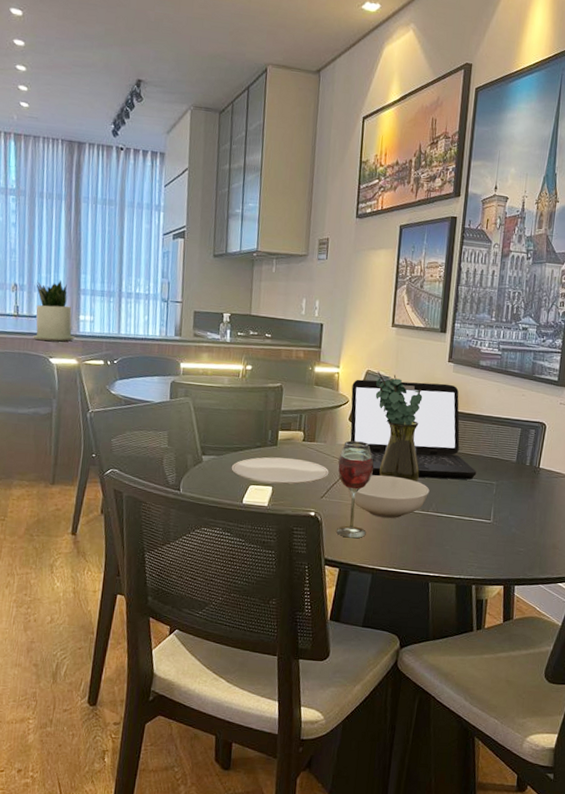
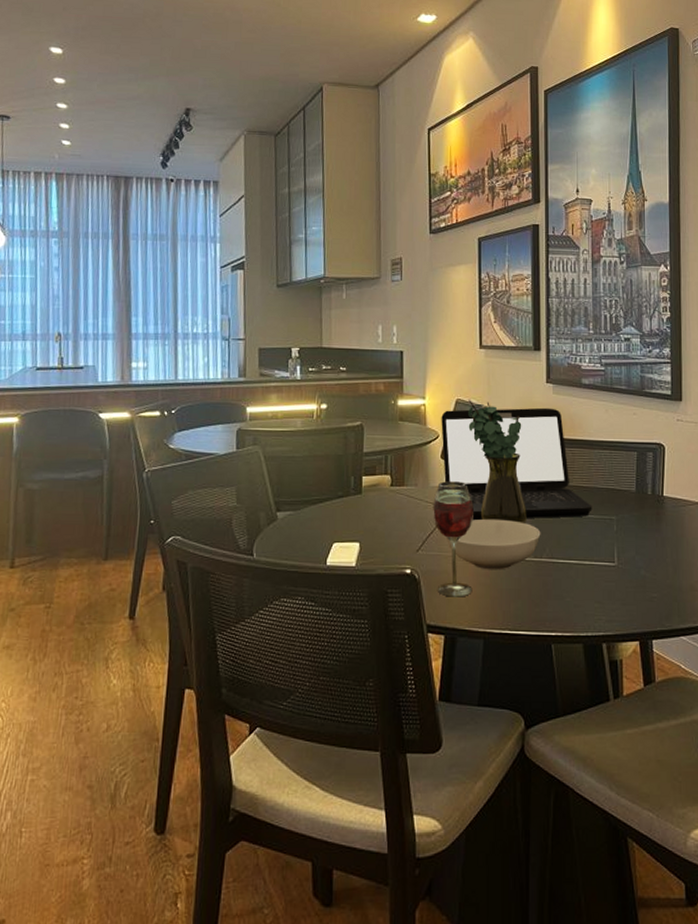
planter: present [33,280,75,342] -> none [80,325,127,395]
plate: present [231,457,329,485] -> none [311,506,424,539]

